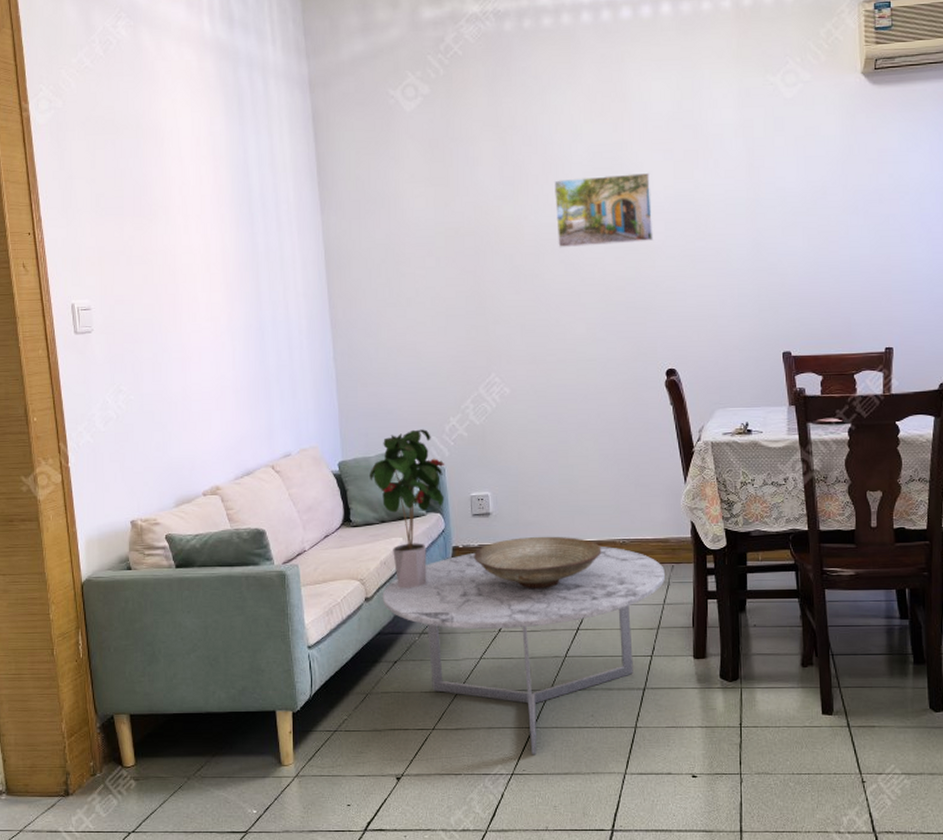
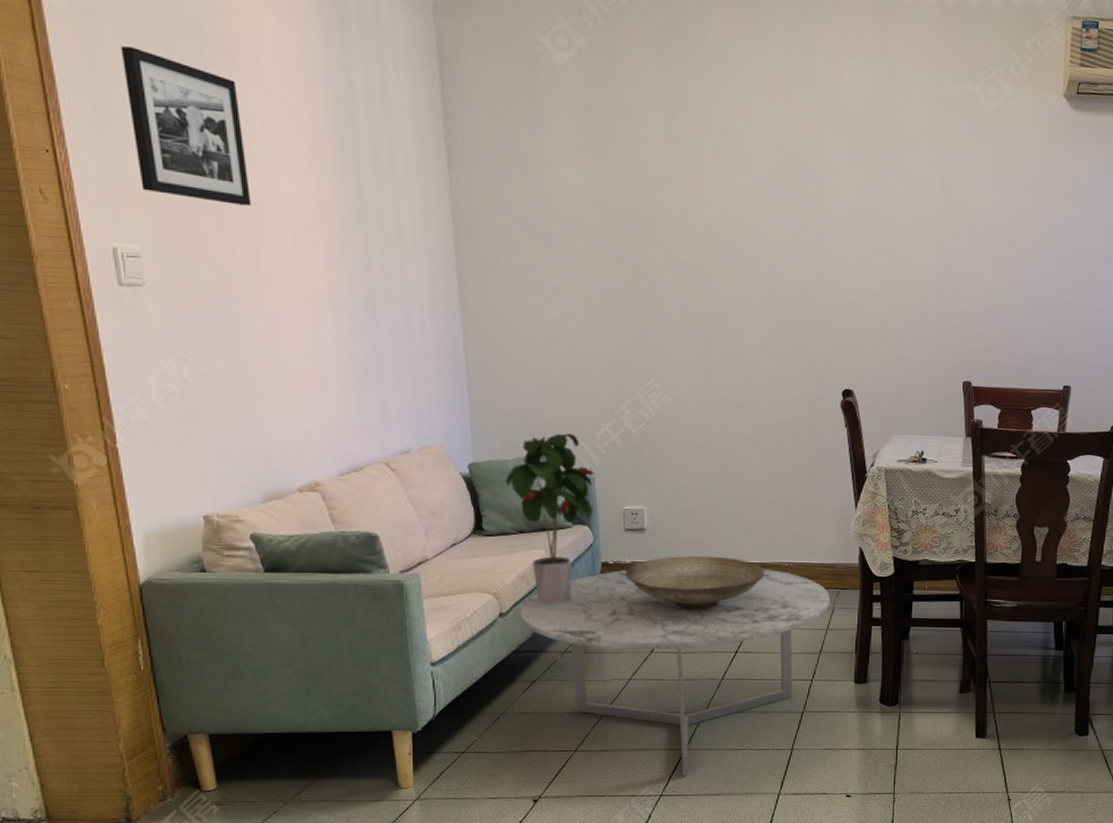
picture frame: none [82,145,172,260] -> present [120,45,252,206]
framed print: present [553,172,654,248] -> none [729,169,837,250]

